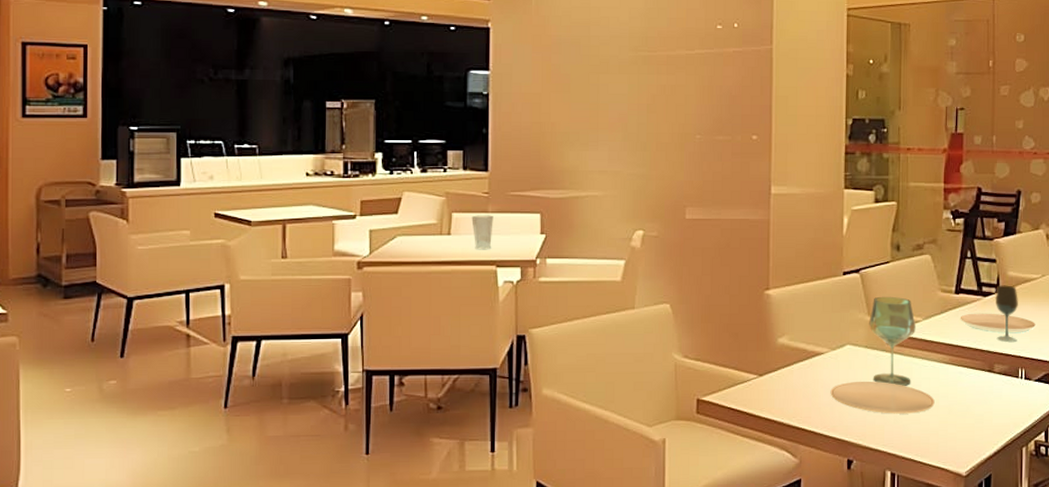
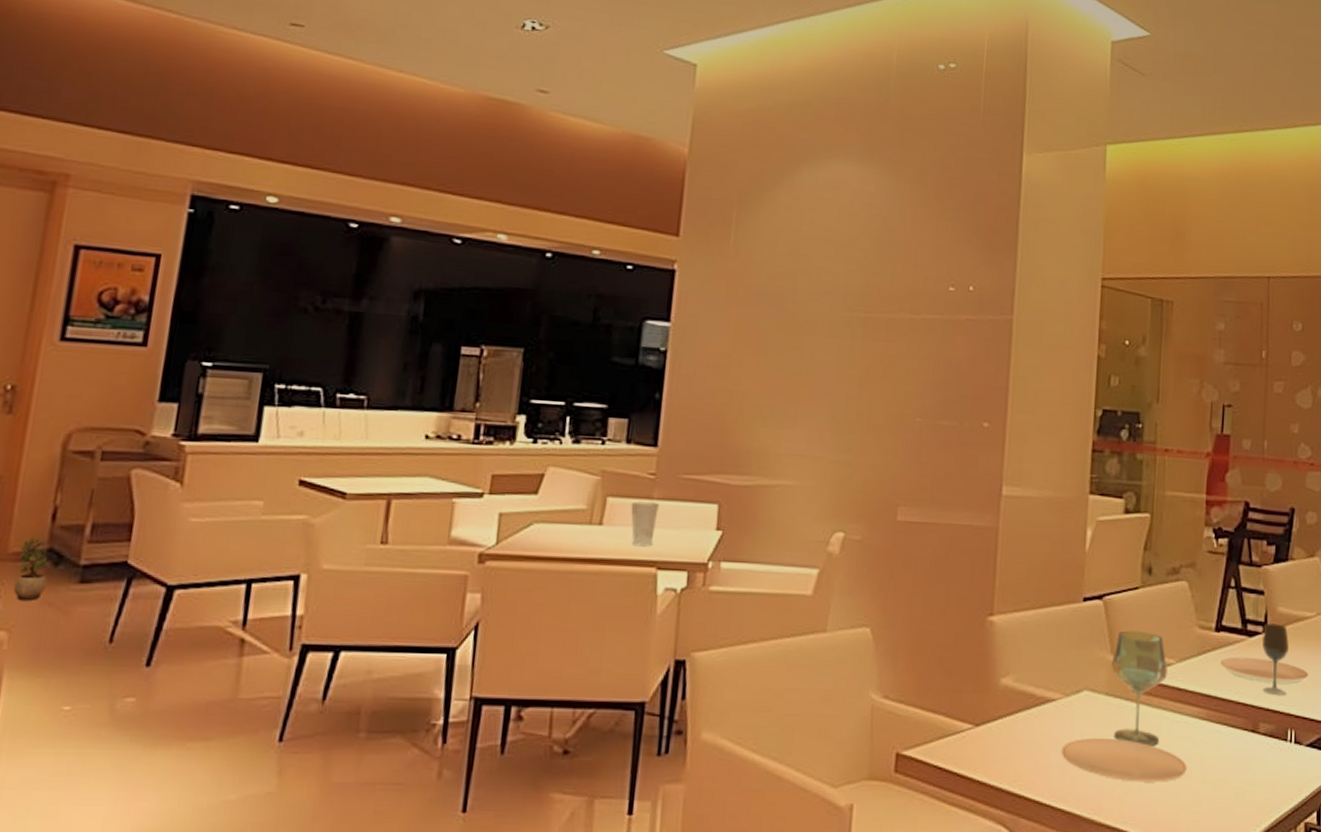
potted plant: none [17,266,40,313] -> present [13,537,48,600]

